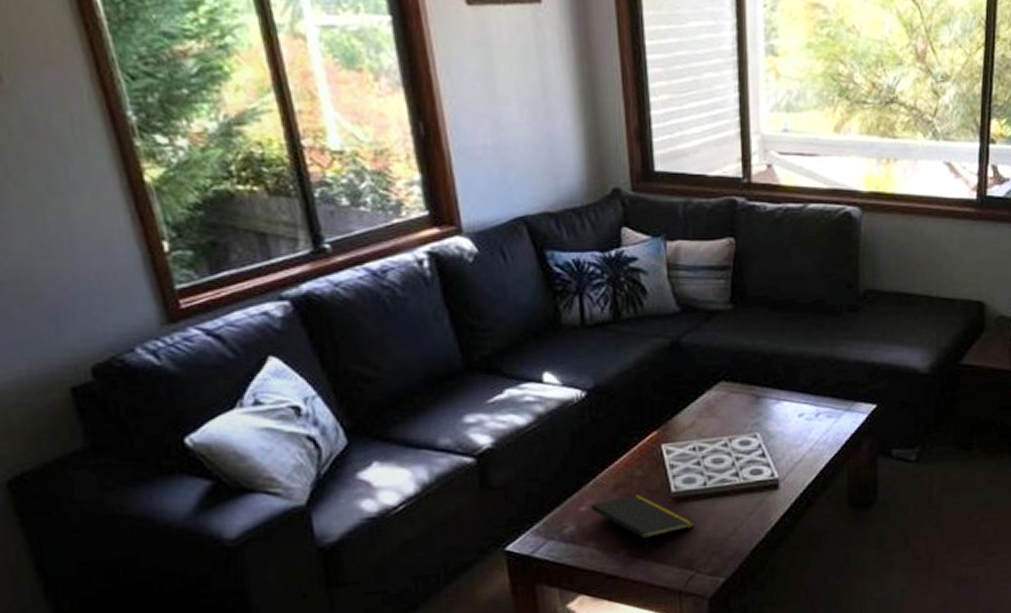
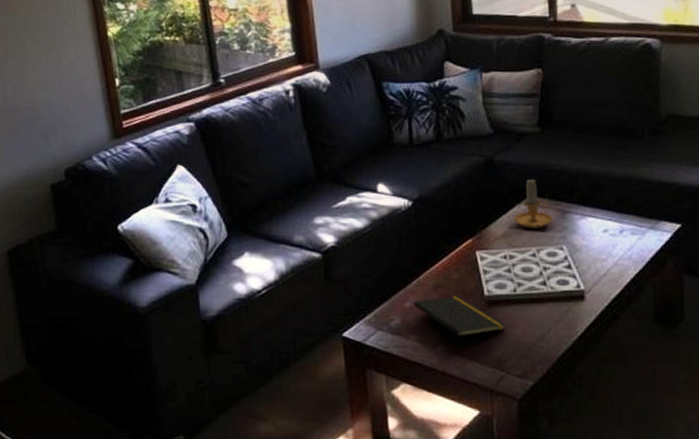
candle: none [703,361,746,417] -> present [513,178,553,229]

